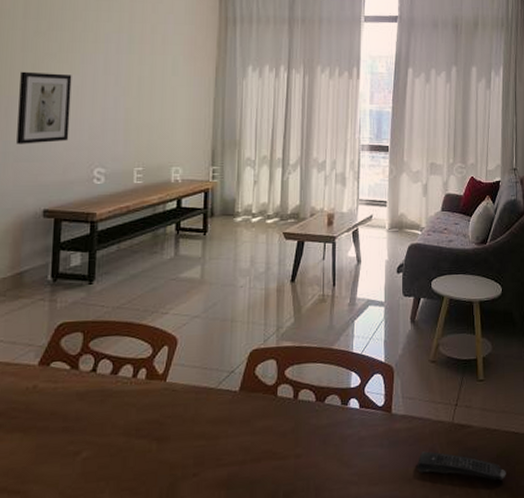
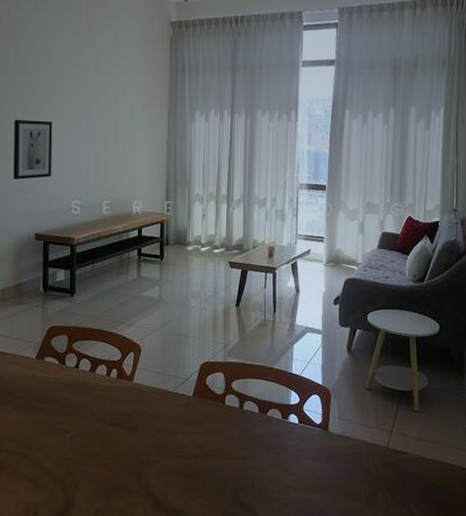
remote control: present [418,451,506,481] -> none [353,470,441,507]

